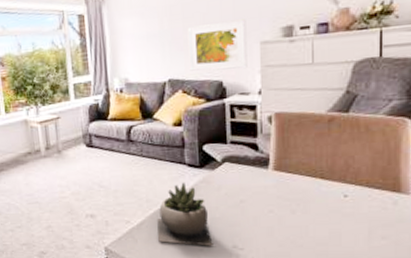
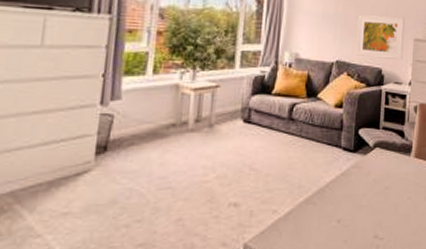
succulent plant: present [157,182,213,246] -> none [304,167,357,237]

